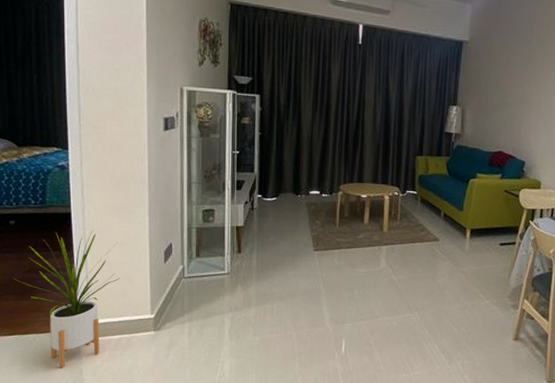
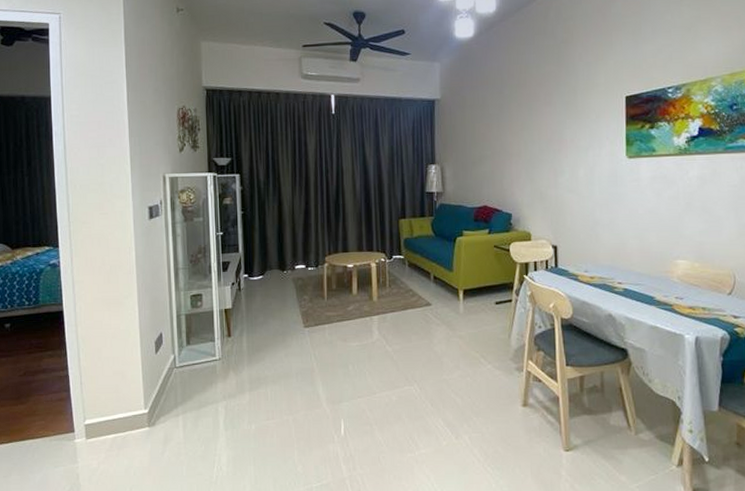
house plant: present [13,229,120,369] -> none [9,325,113,475]

